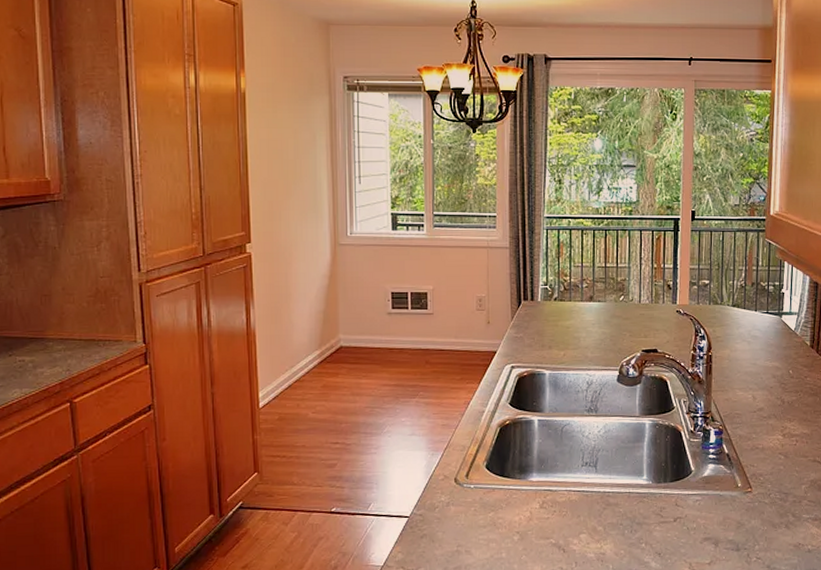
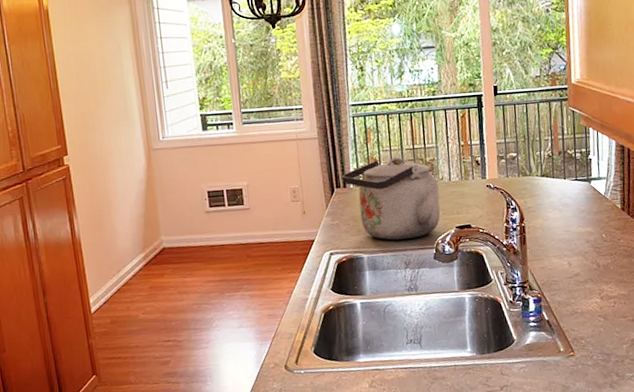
kettle: none [530,274,628,359] -> present [342,157,440,240]

